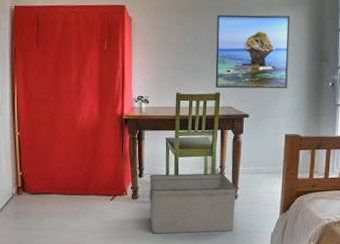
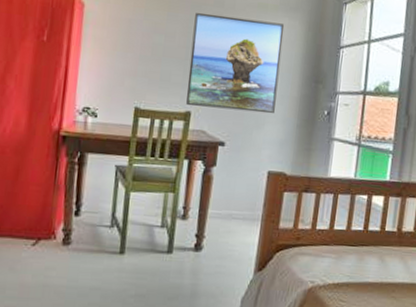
storage bin: present [149,173,237,234] -> none [84,213,203,295]

